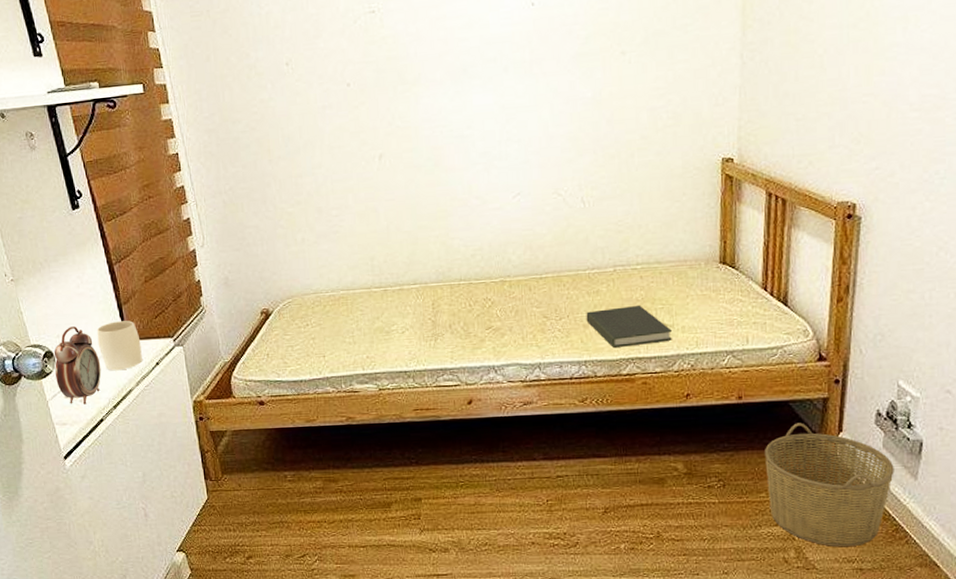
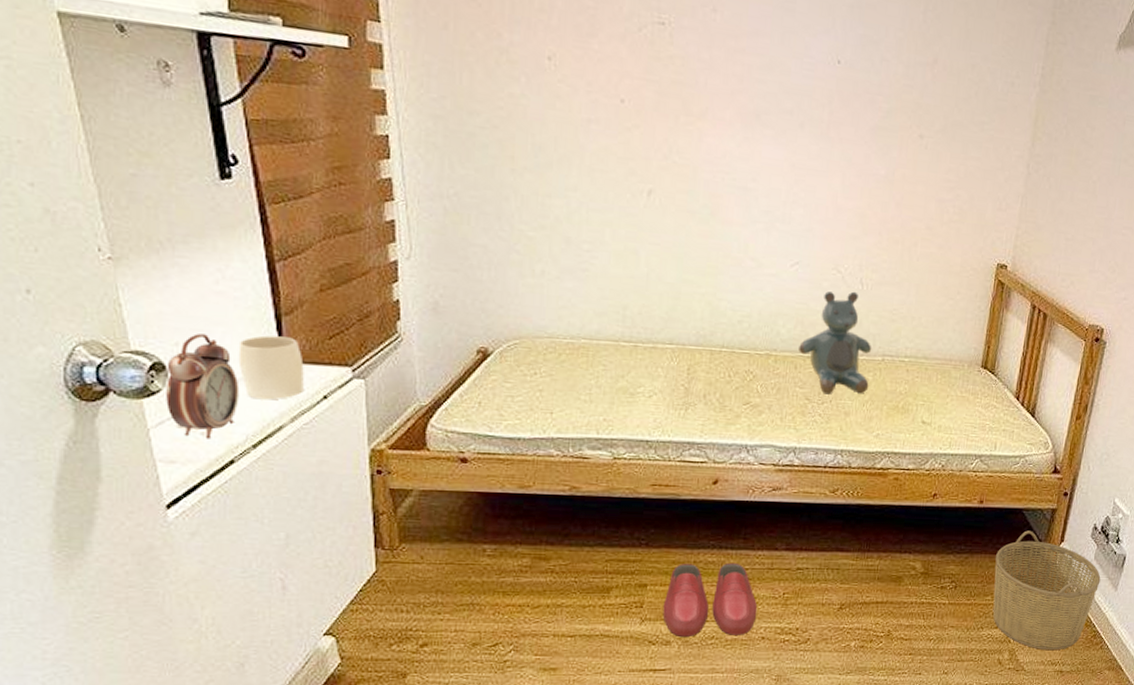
slippers: none [438,474,525,545] -> present [663,562,758,638]
stuffed animal: none [531,210,604,310] -> present [799,291,872,395]
book: present [586,305,673,348] -> none [848,398,930,440]

